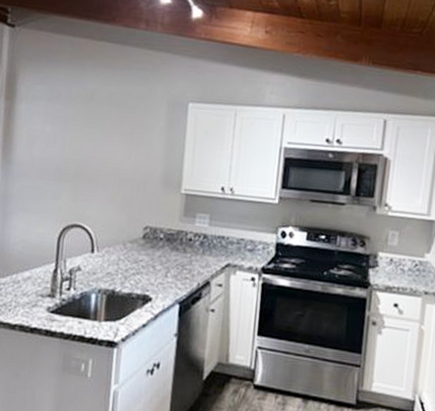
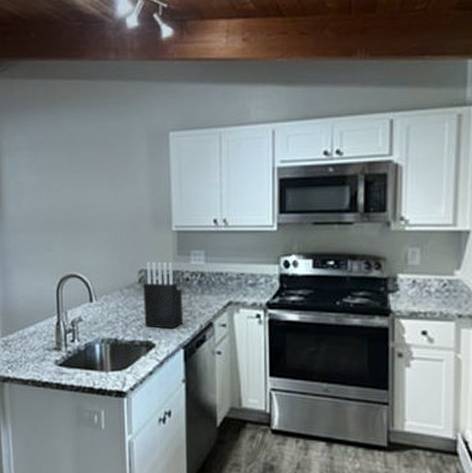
knife block: none [143,220,185,285] -> present [143,262,183,329]

